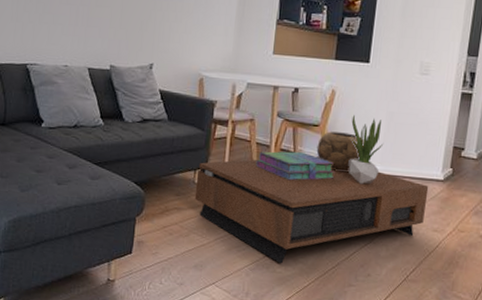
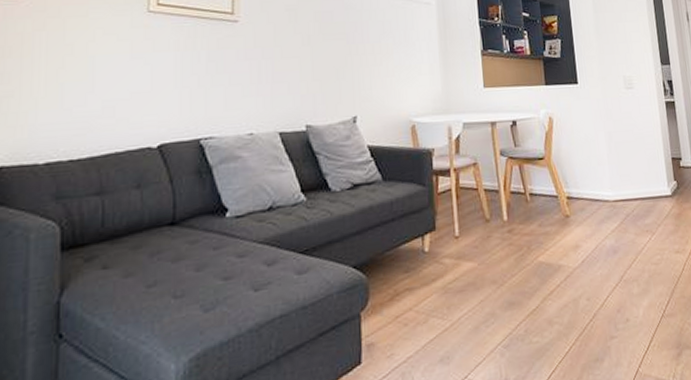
coffee table: present [194,156,429,264] -> none [425,193,665,331]
stack of books: present [256,151,335,181] -> none [487,191,570,227]
decorative bowl: present [316,131,364,173] -> none [546,161,591,206]
potted plant: present [348,115,384,185] -> none [574,141,612,216]

